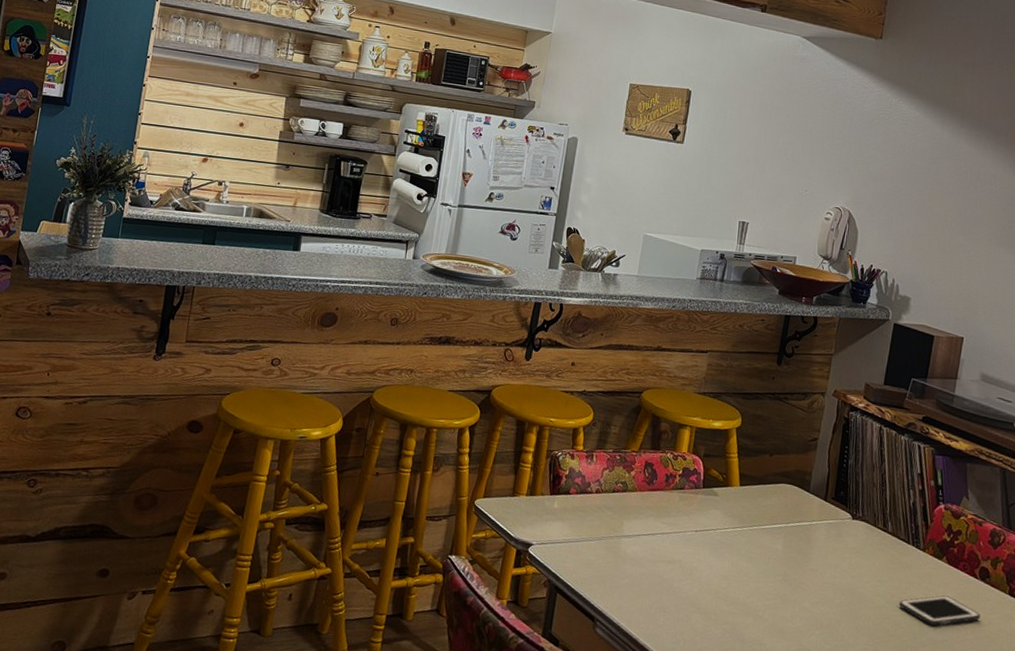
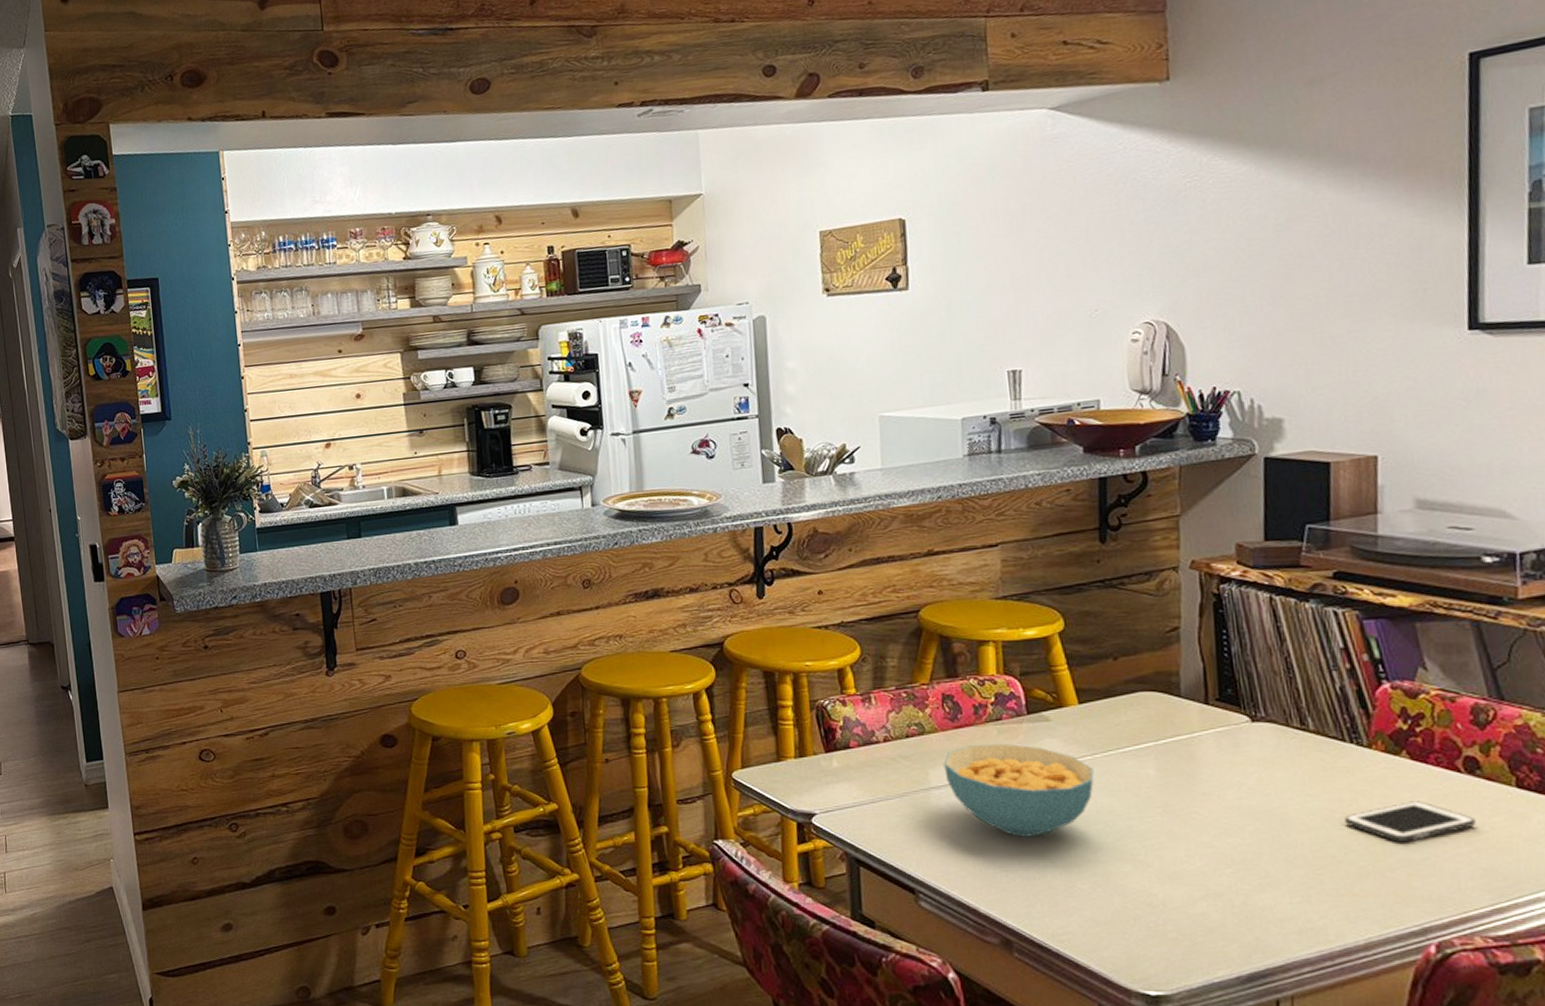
cereal bowl: none [635,506,741,587] -> present [943,743,1094,837]

